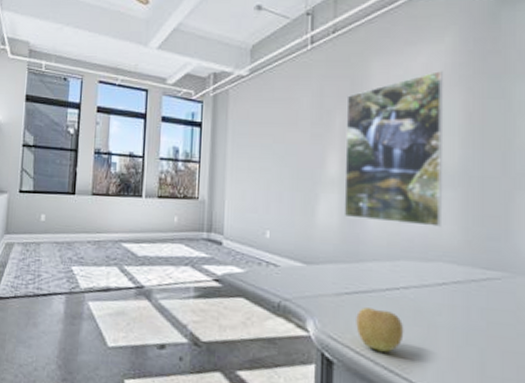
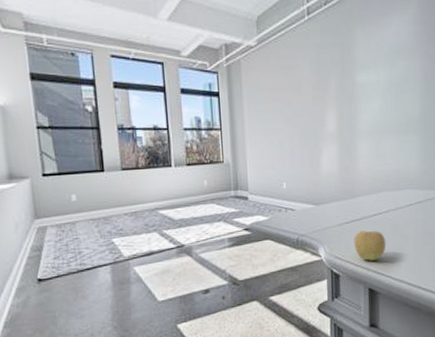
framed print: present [344,71,443,227] -> none [338,38,408,164]

